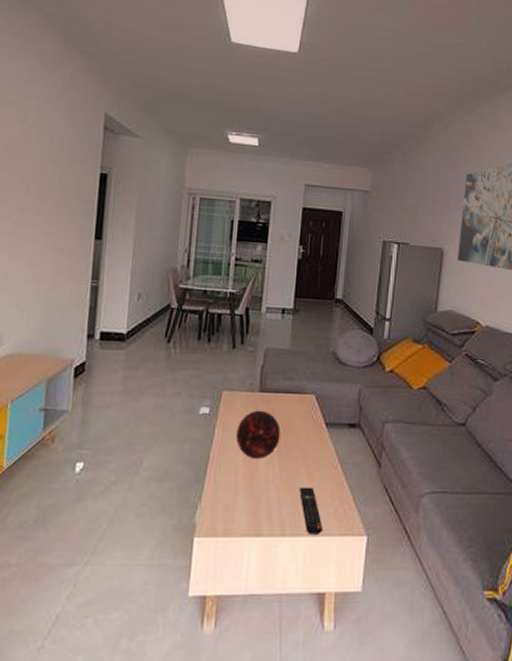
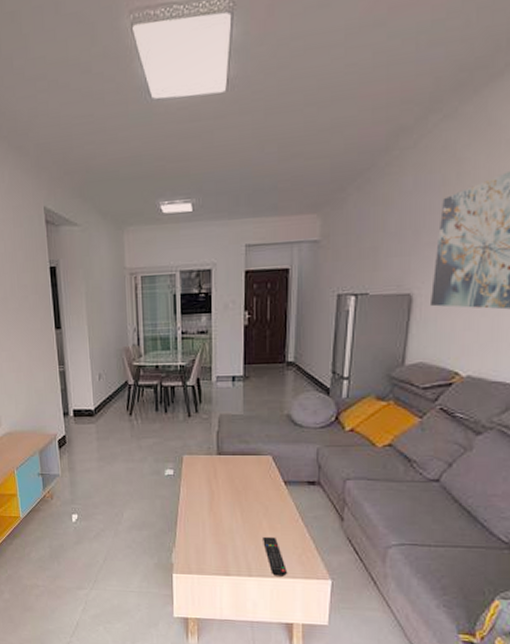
decorative orb: present [236,410,281,458] -> none [200,471,240,512]

